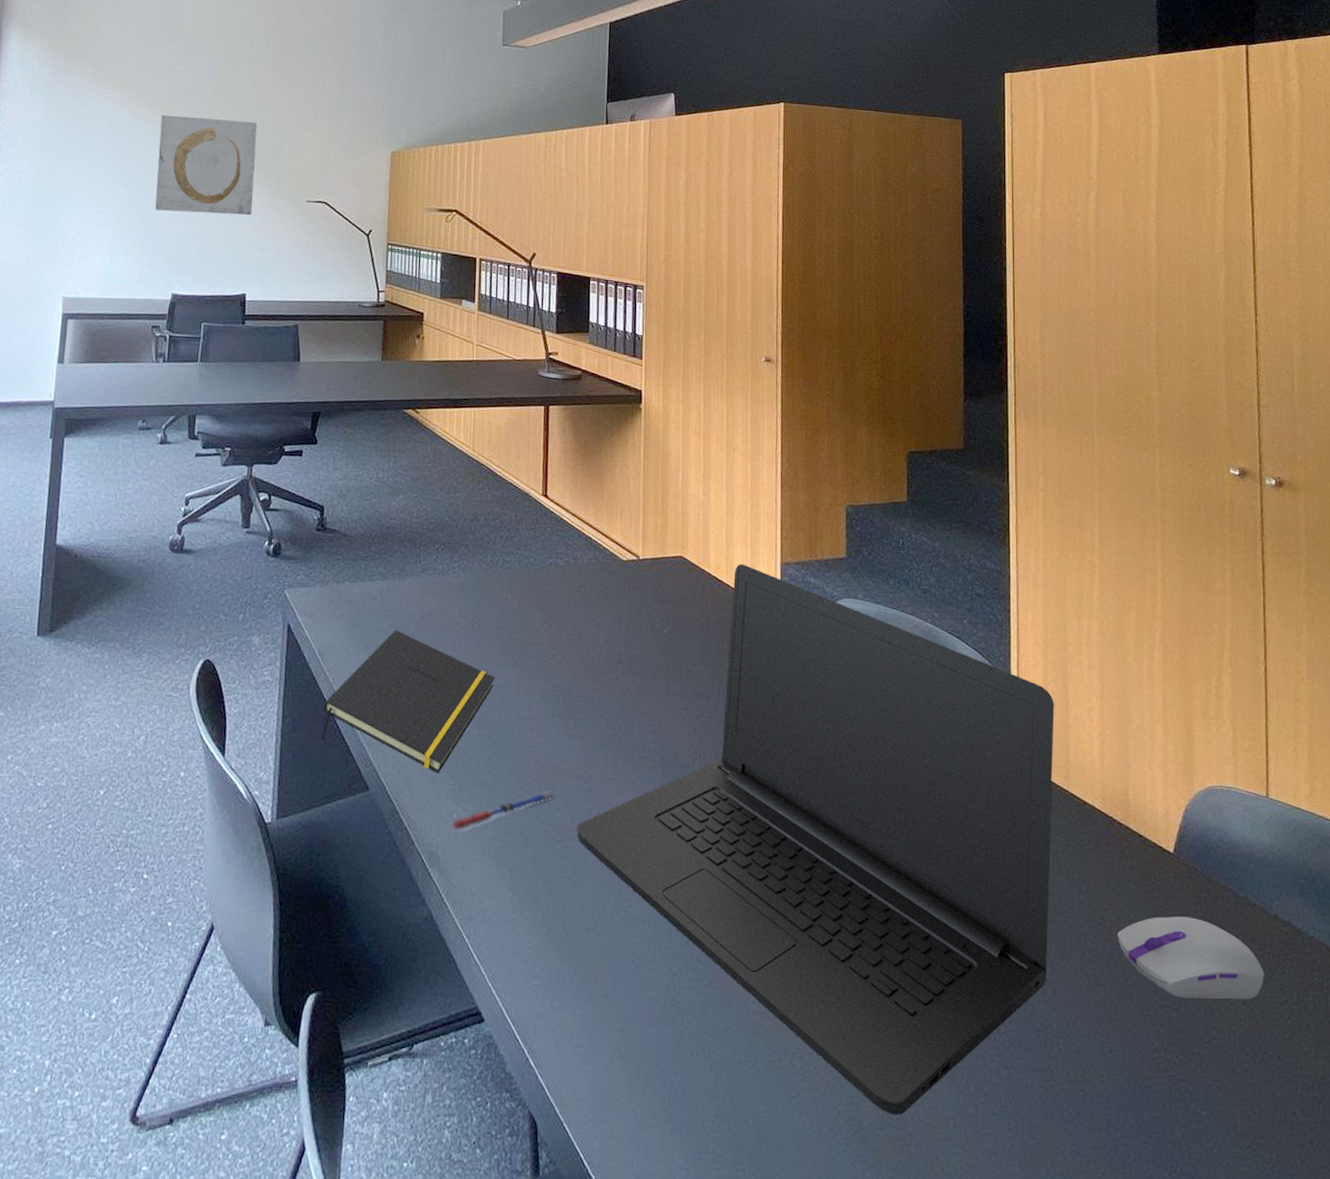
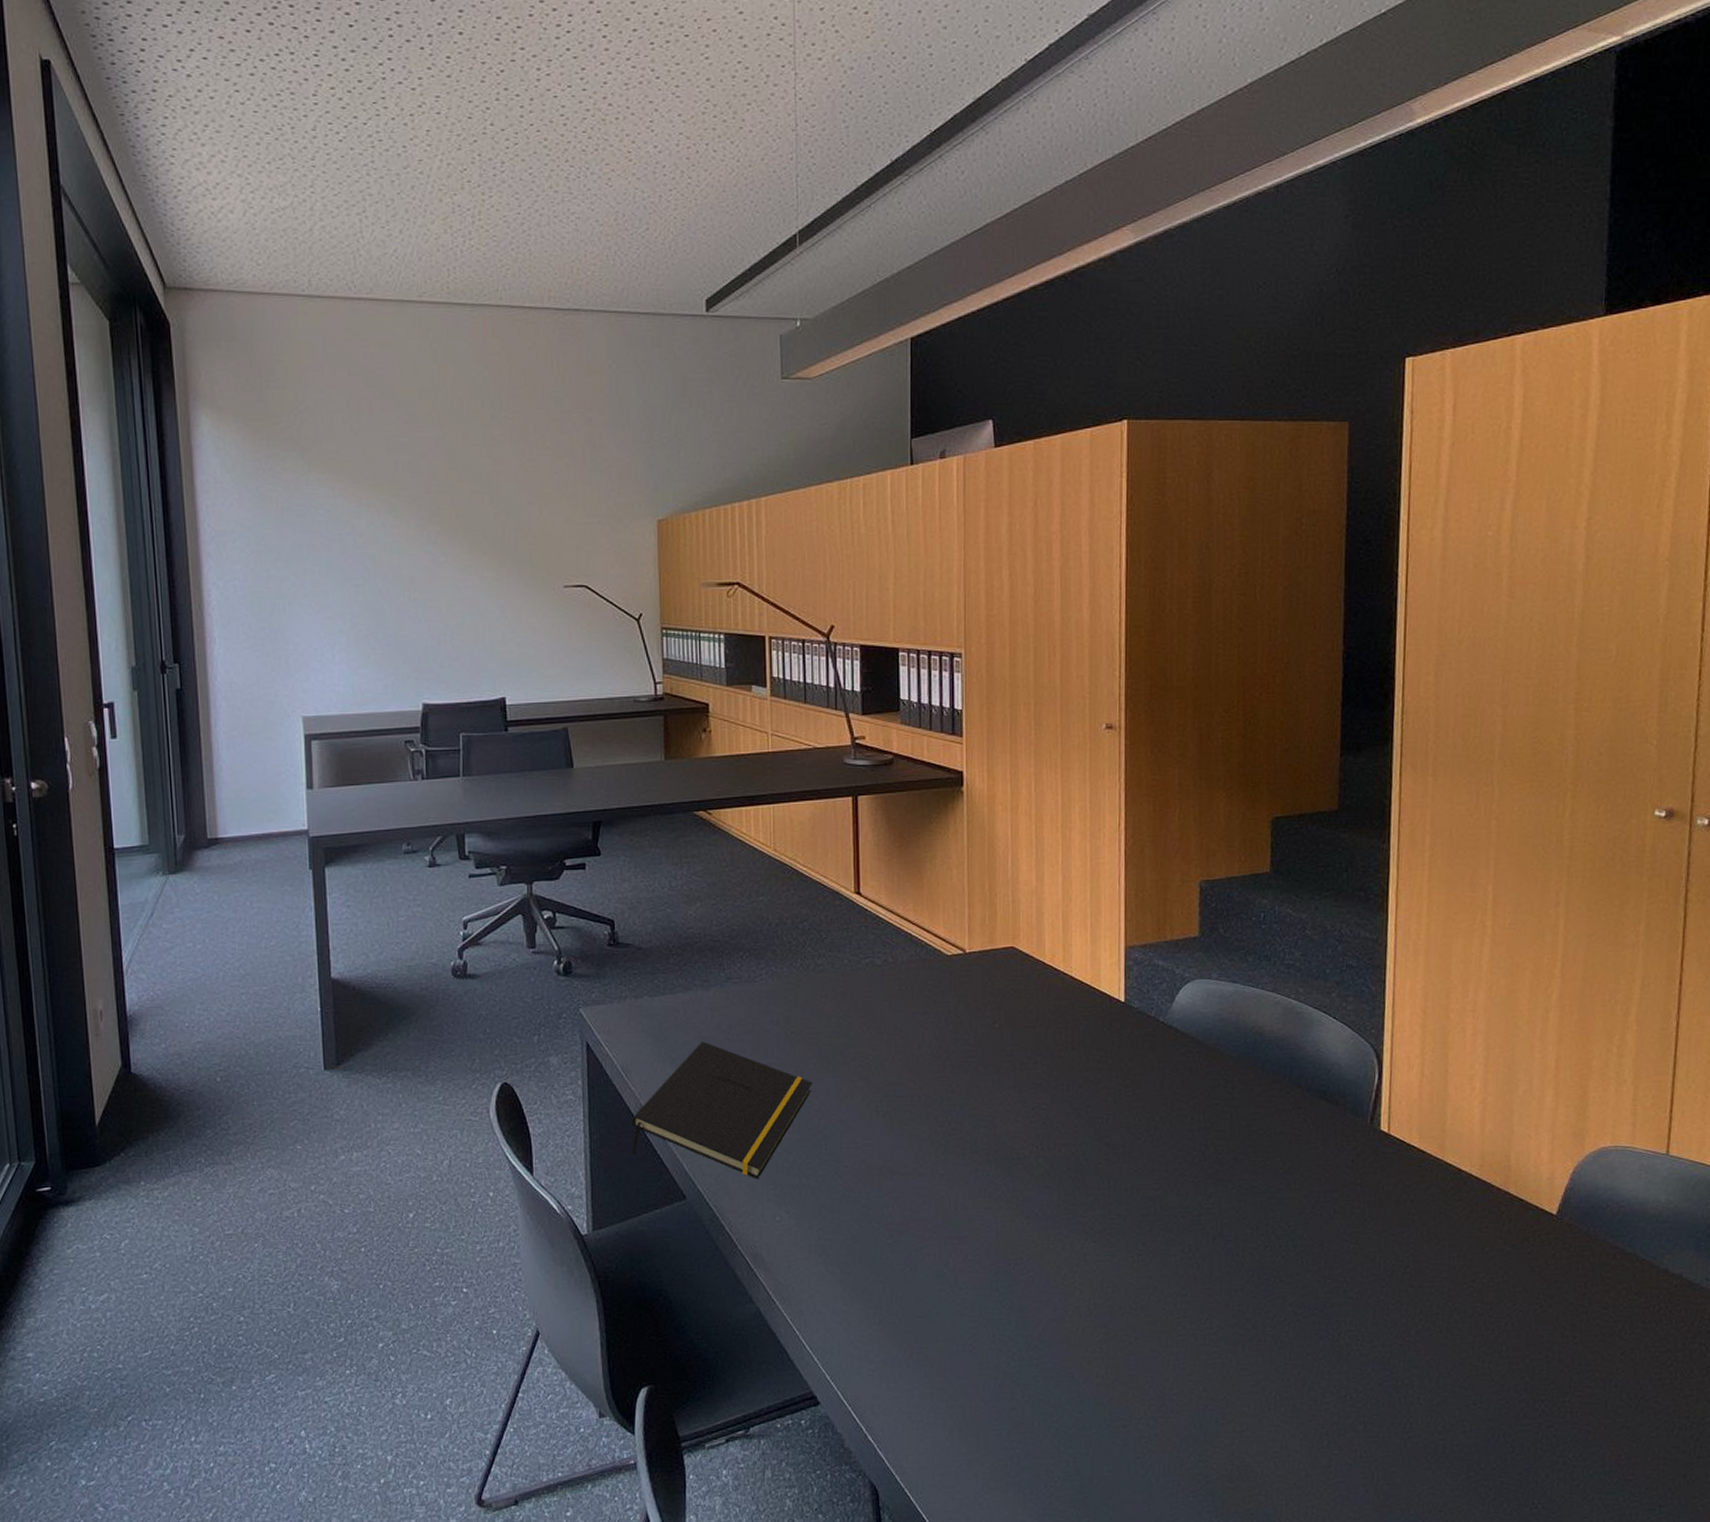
wall art: present [155,114,258,216] -> none [387,498,503,611]
pen: present [452,791,554,830] -> none [775,1190,882,1232]
laptop: present [576,563,1054,1116] -> none [907,950,1432,1470]
computer mouse: present [1117,916,1264,999] -> none [1489,1275,1648,1352]

